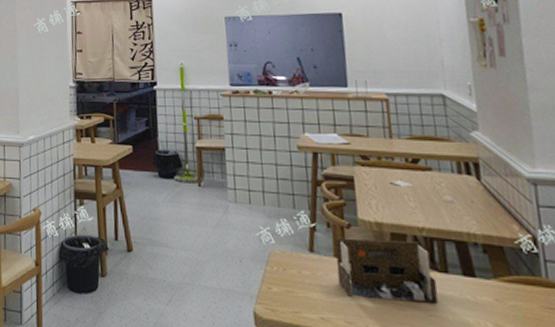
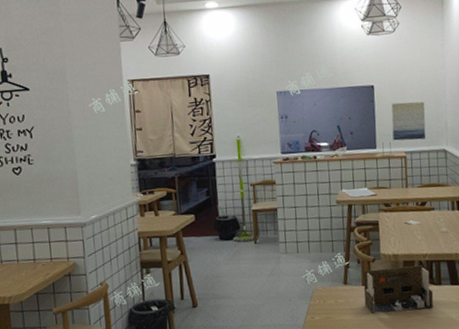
wall art: none [365,33,415,80] -> present [391,101,426,141]

